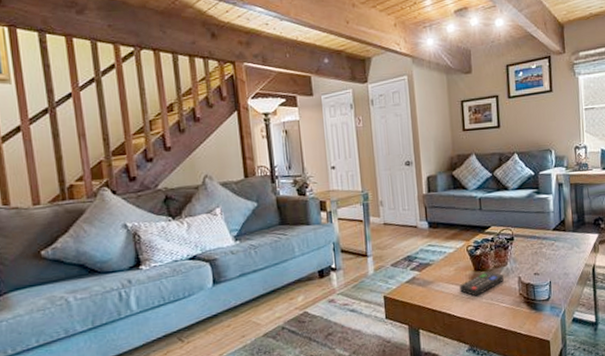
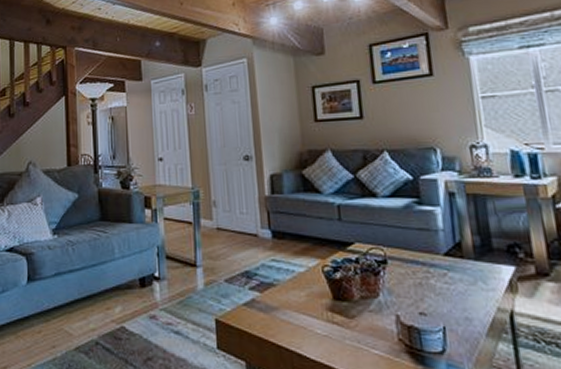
remote control: present [459,271,504,297] -> none [313,302,375,335]

